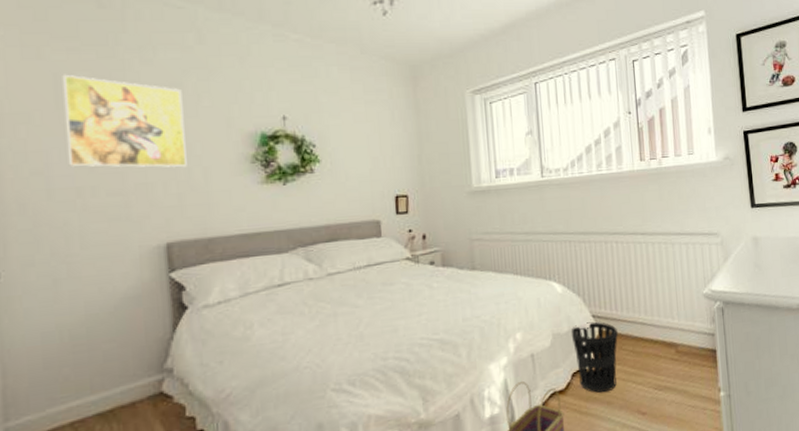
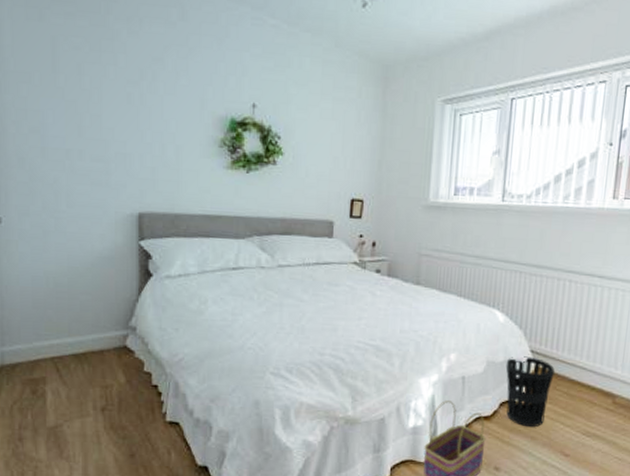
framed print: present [62,74,187,168] -> none [59,38,162,143]

